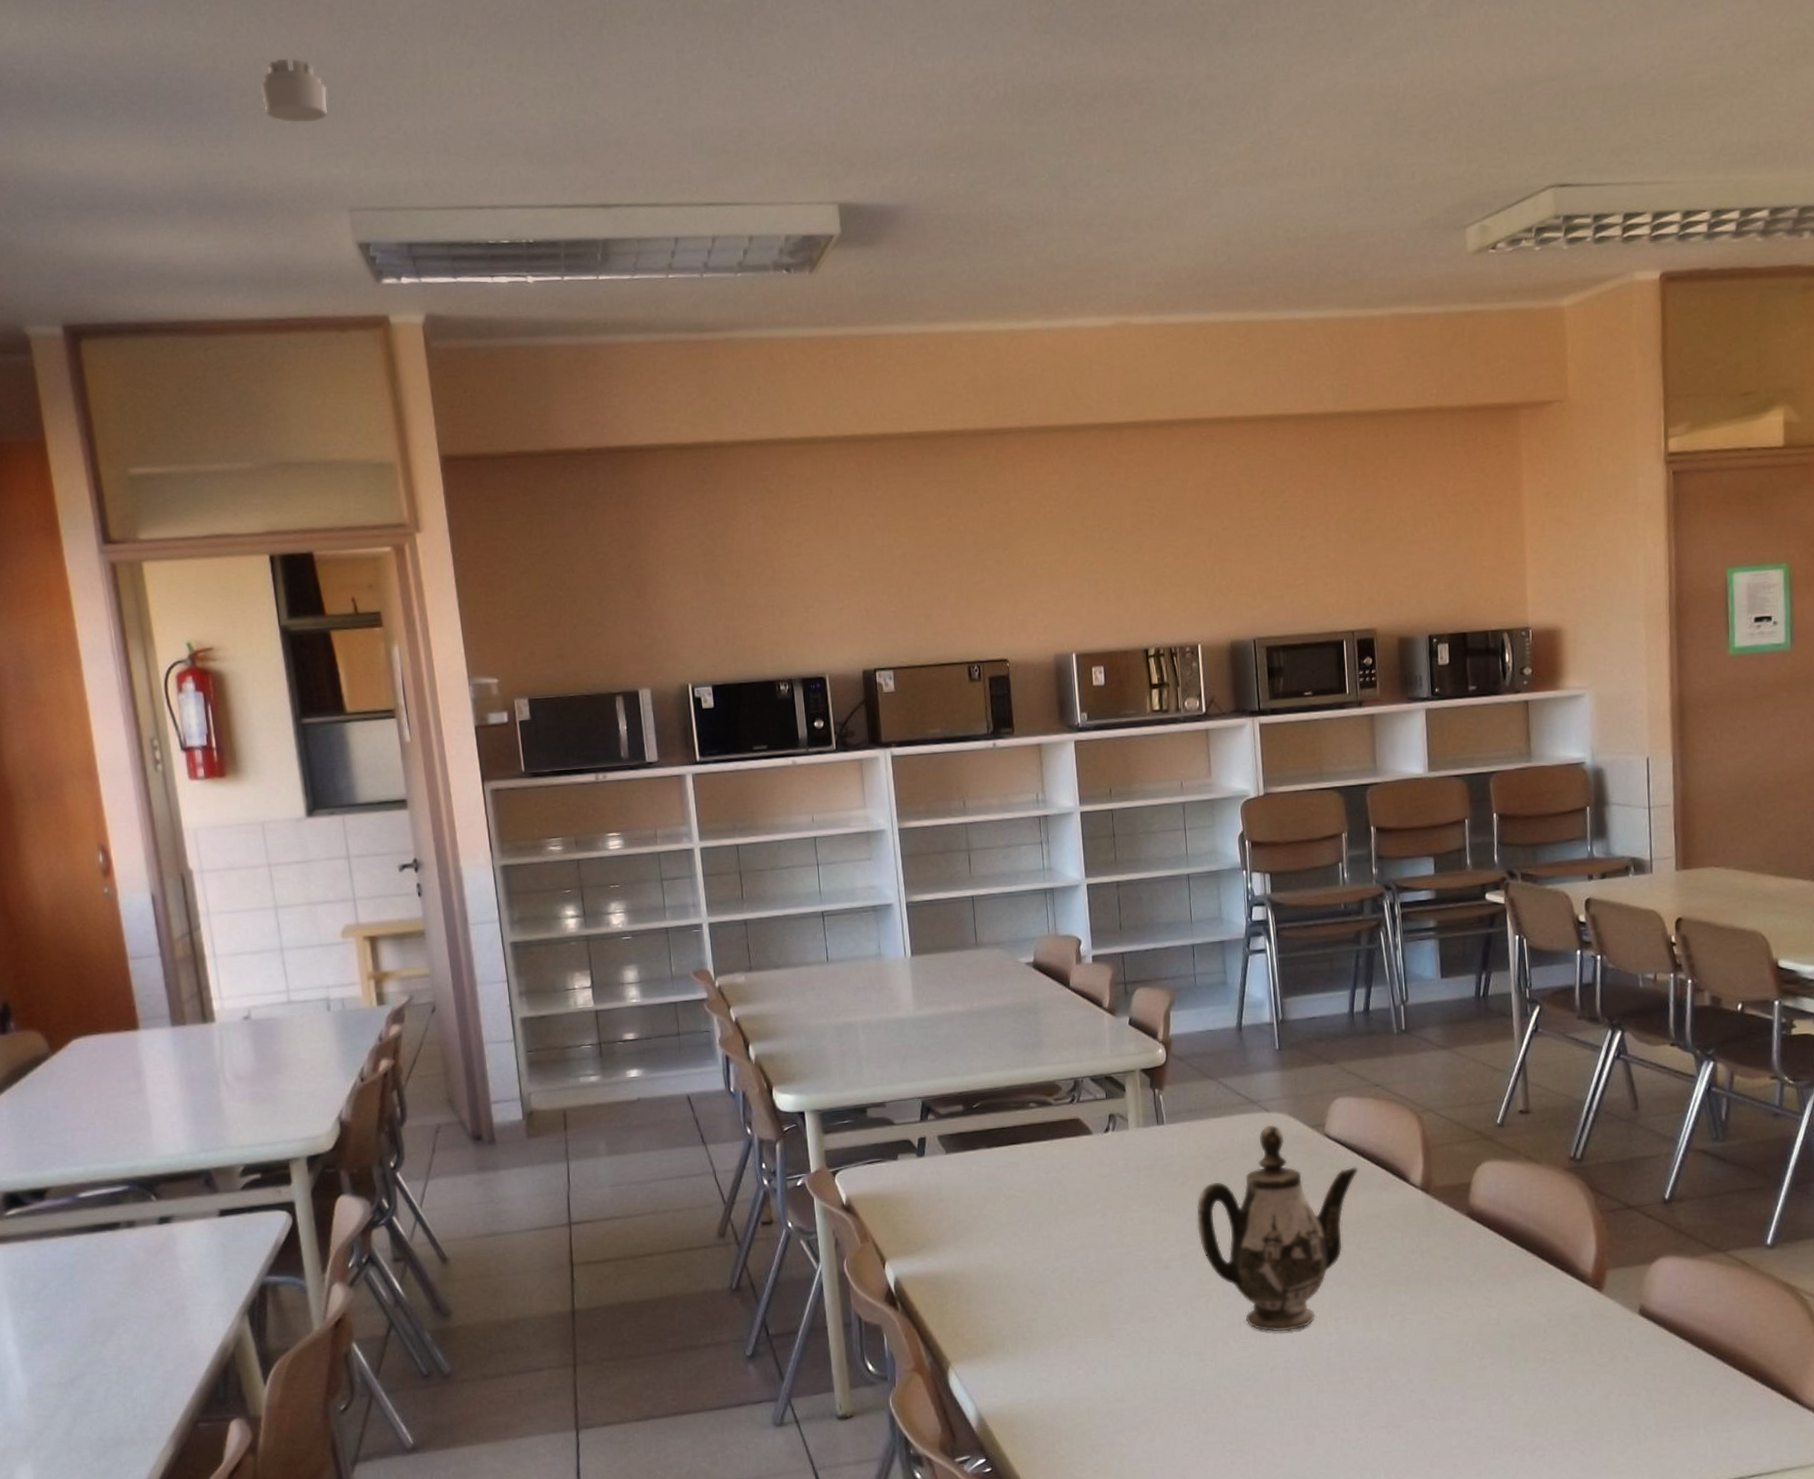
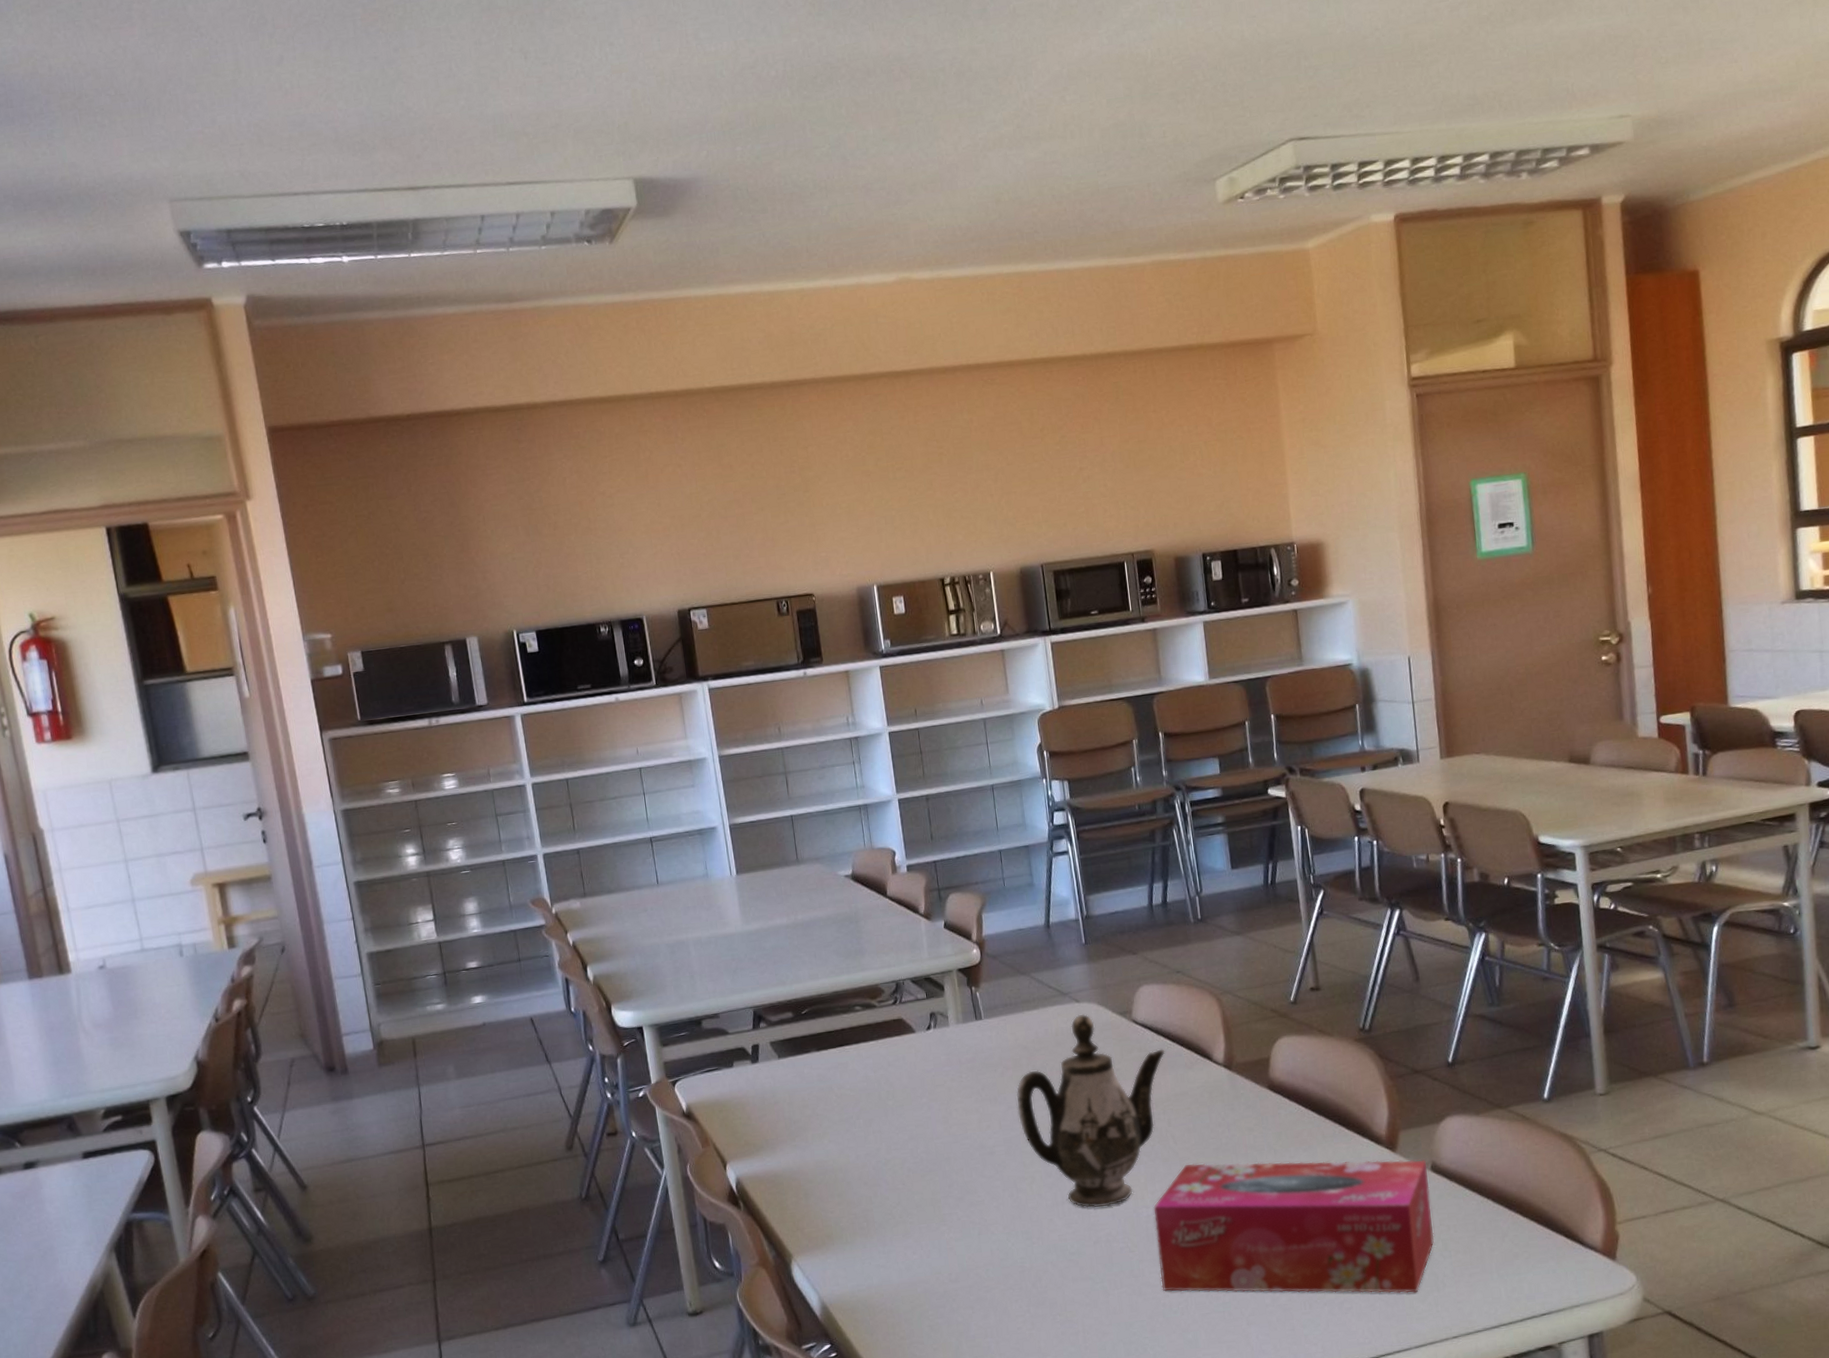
smoke detector: present [260,58,328,123] -> none [79,61,145,122]
tissue box: none [1336,1291,1638,1444] -> present [1153,1160,1434,1293]

